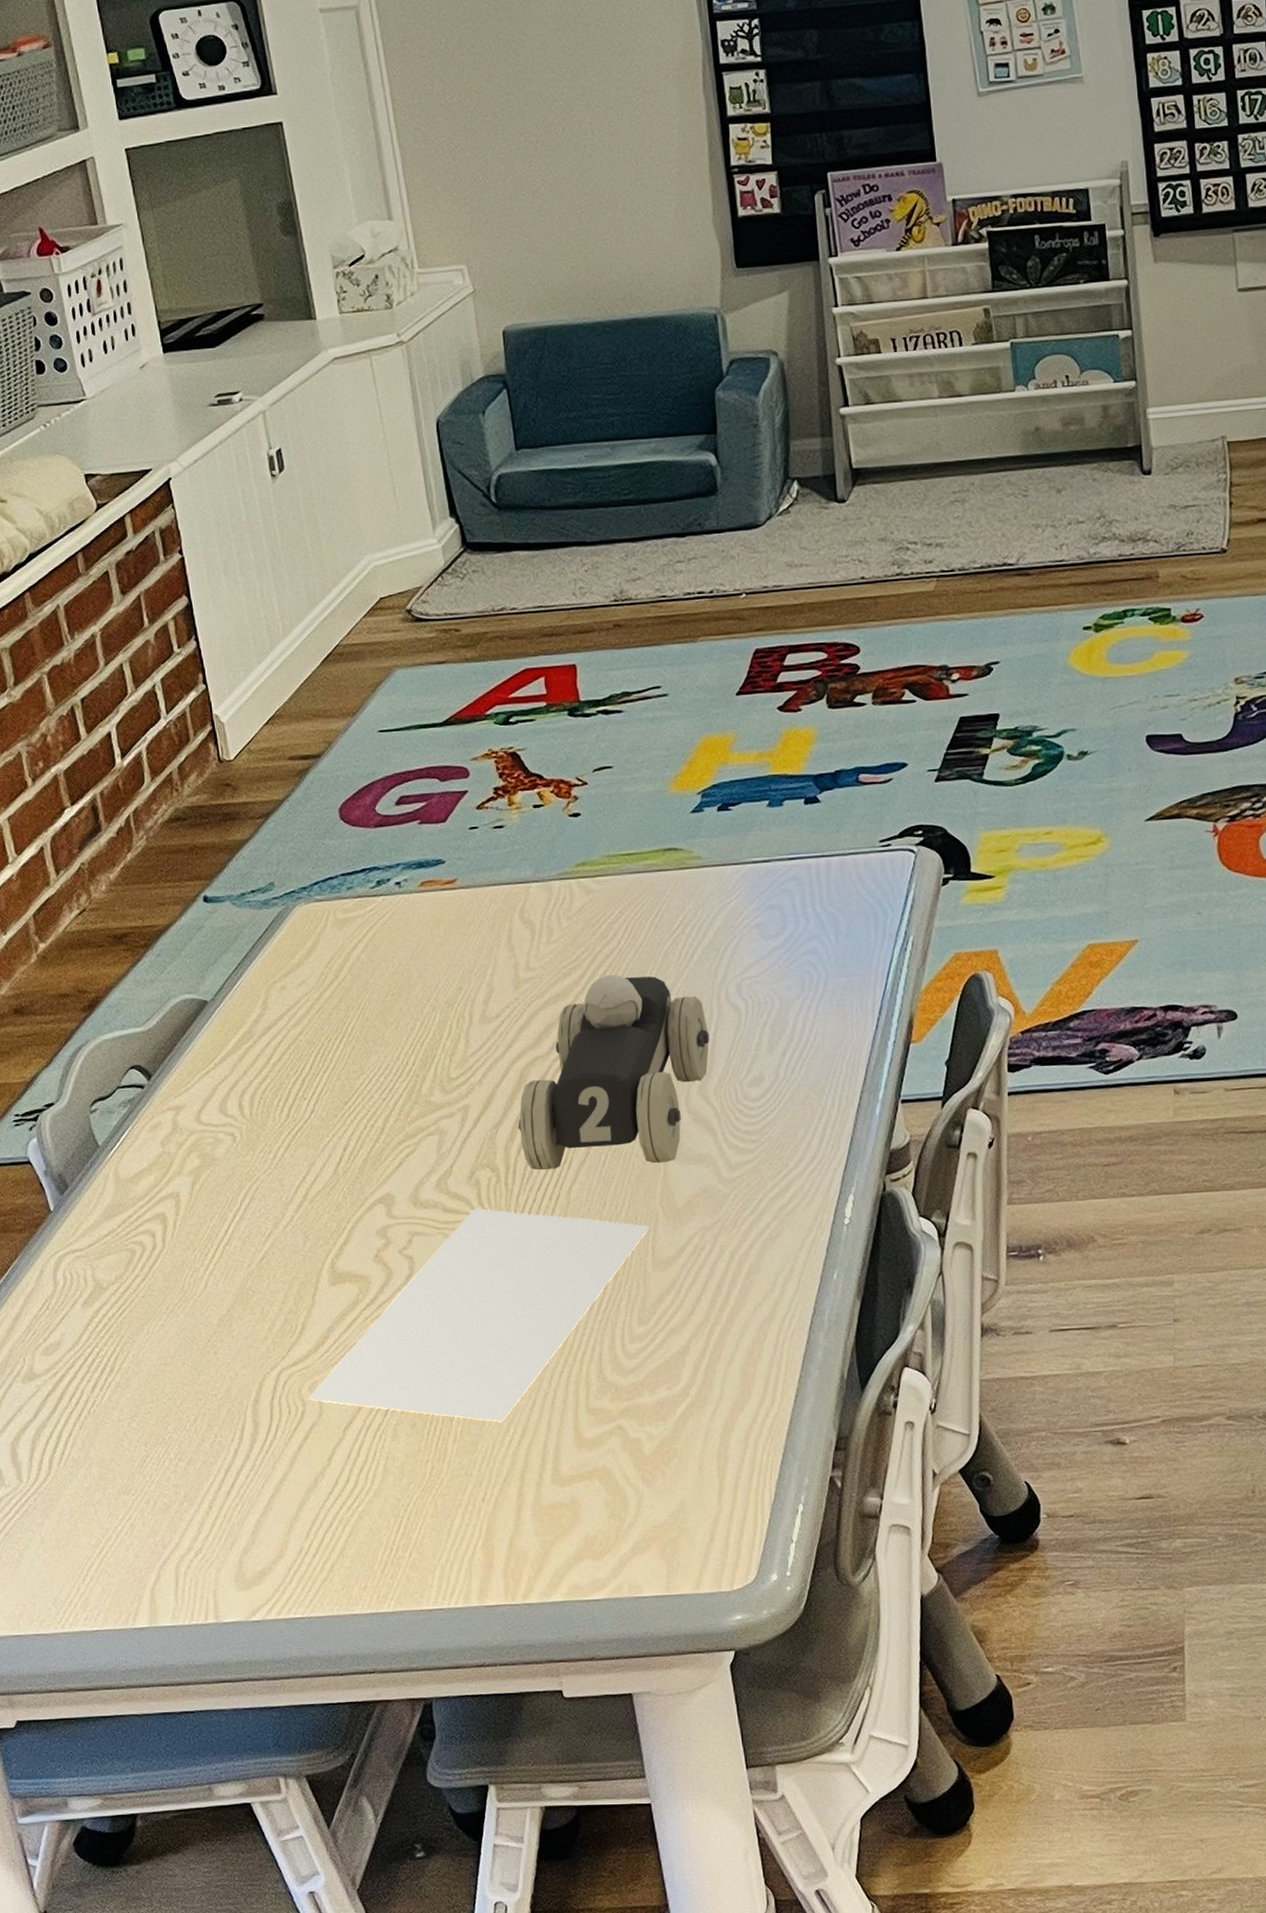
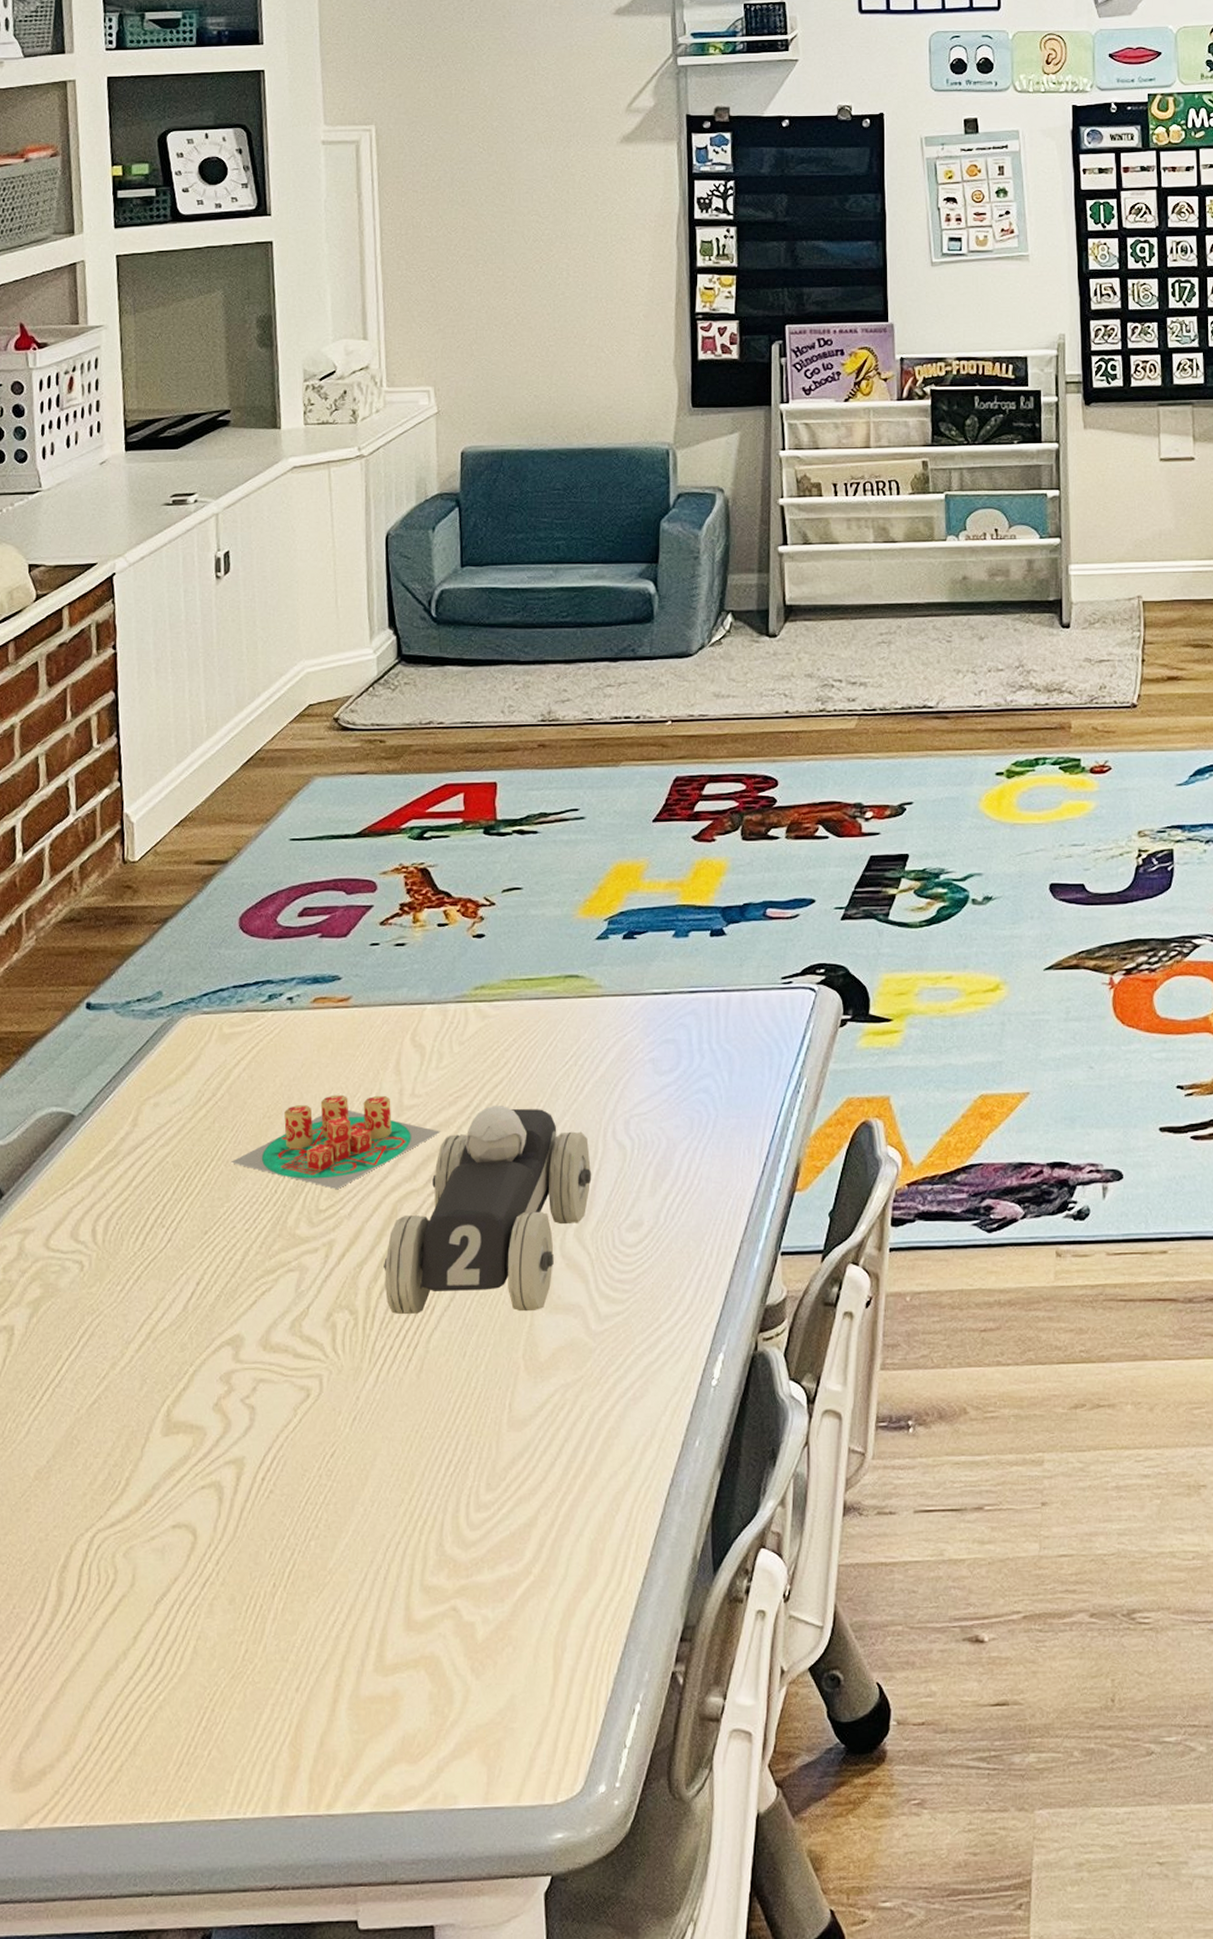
paper: present [310,1208,649,1422] -> none [124,1355,508,1599]
toy blocks: none [360,970,559,1059] -> present [230,1094,441,1189]

